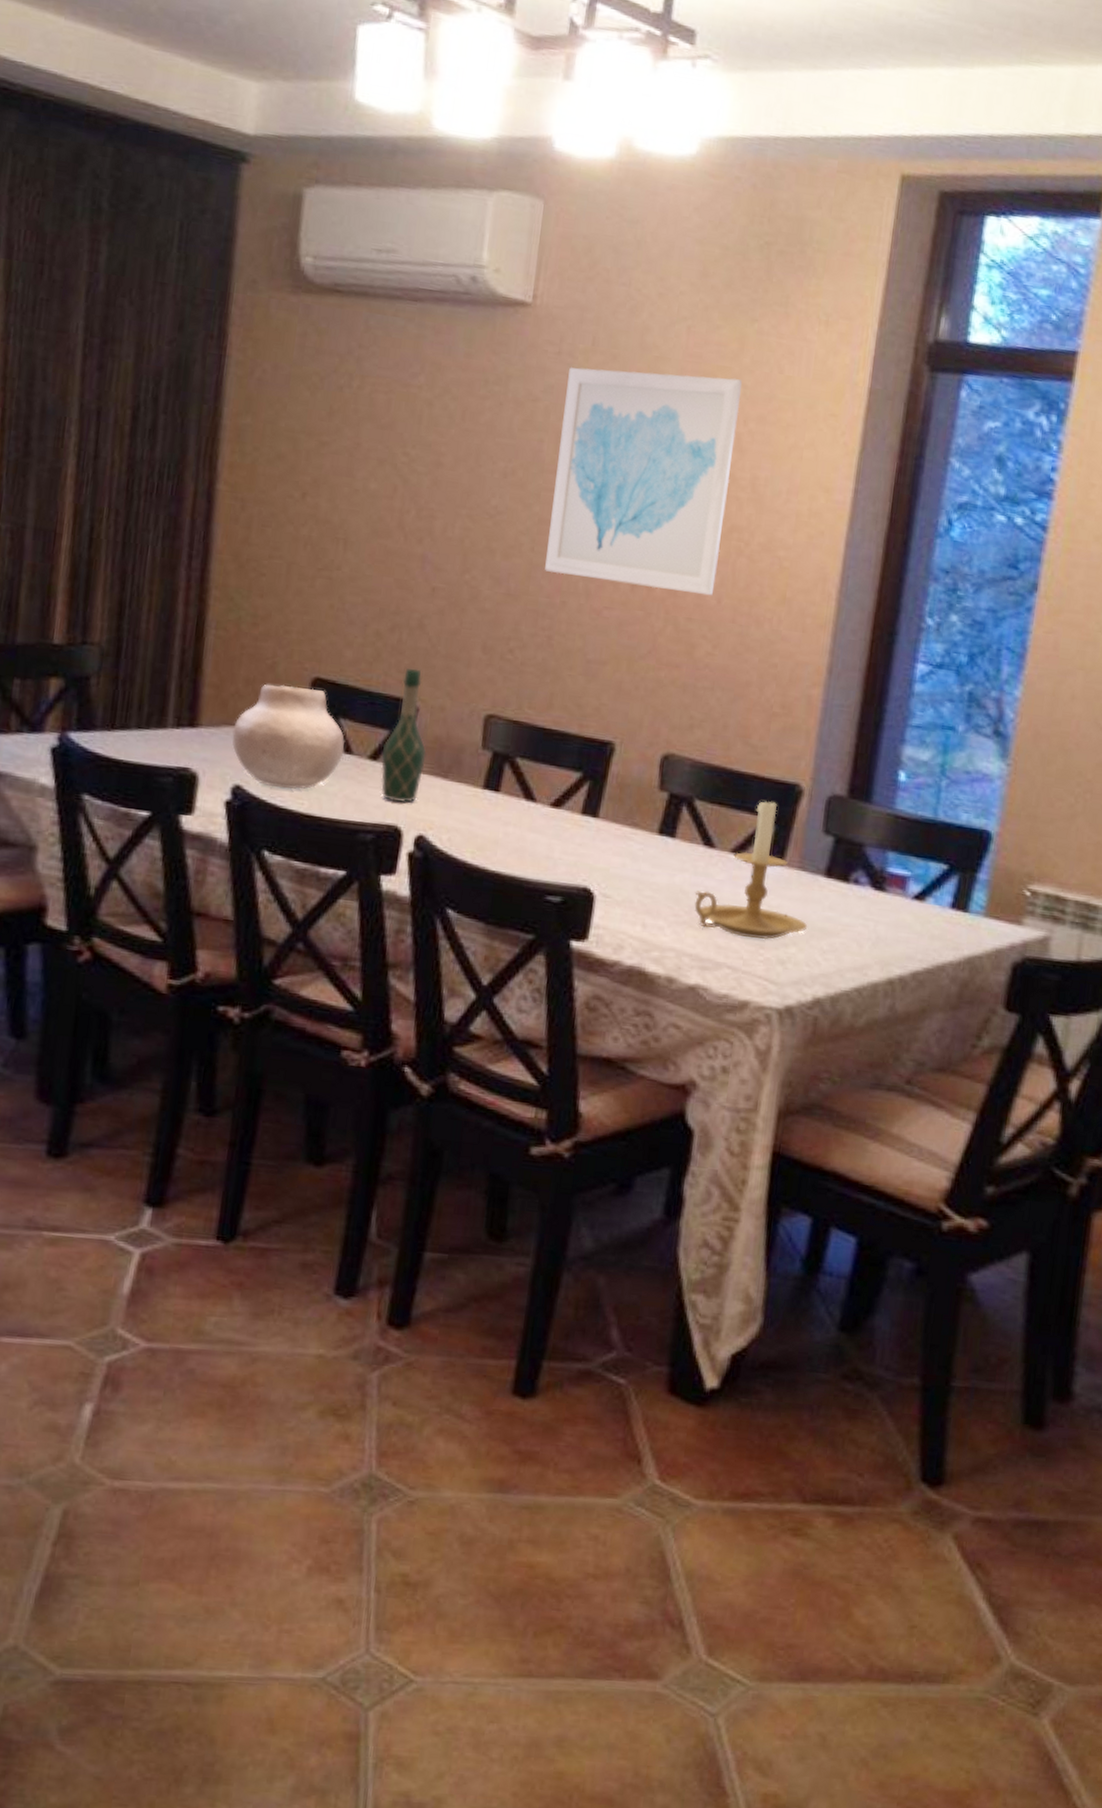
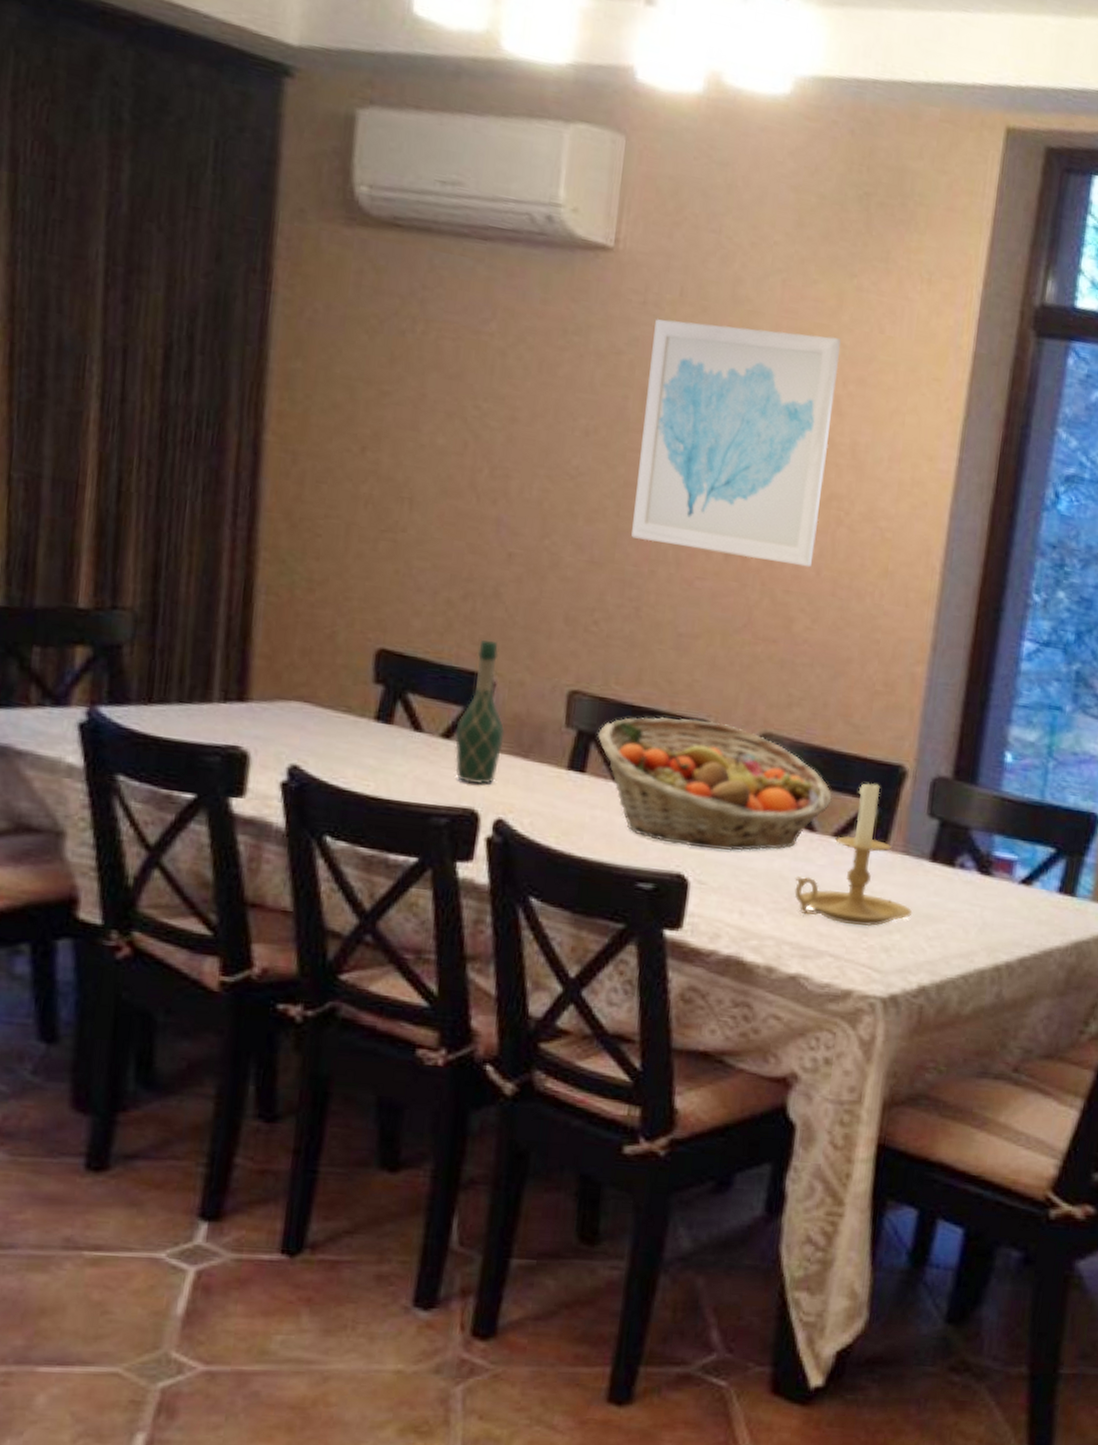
vase: present [232,684,346,789] -> none [287,655,415,770]
fruit basket: none [511,739,732,866] -> present [598,717,833,851]

